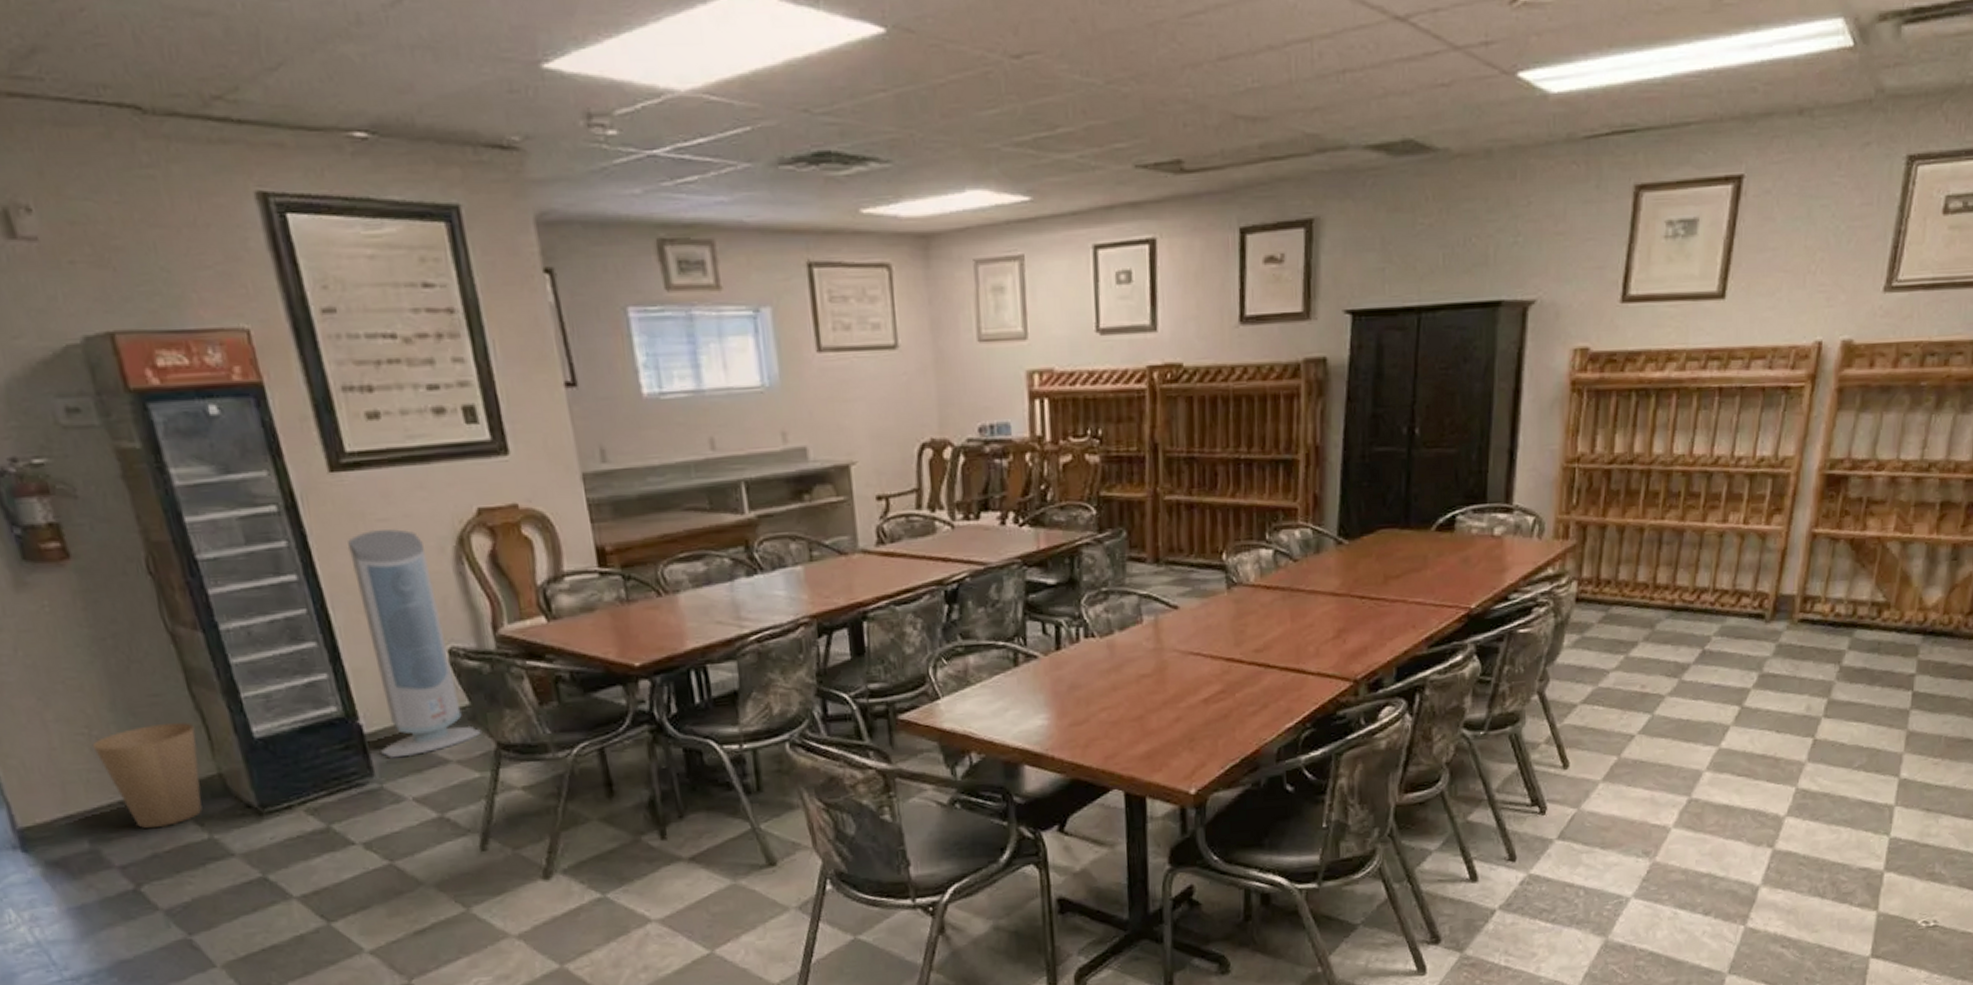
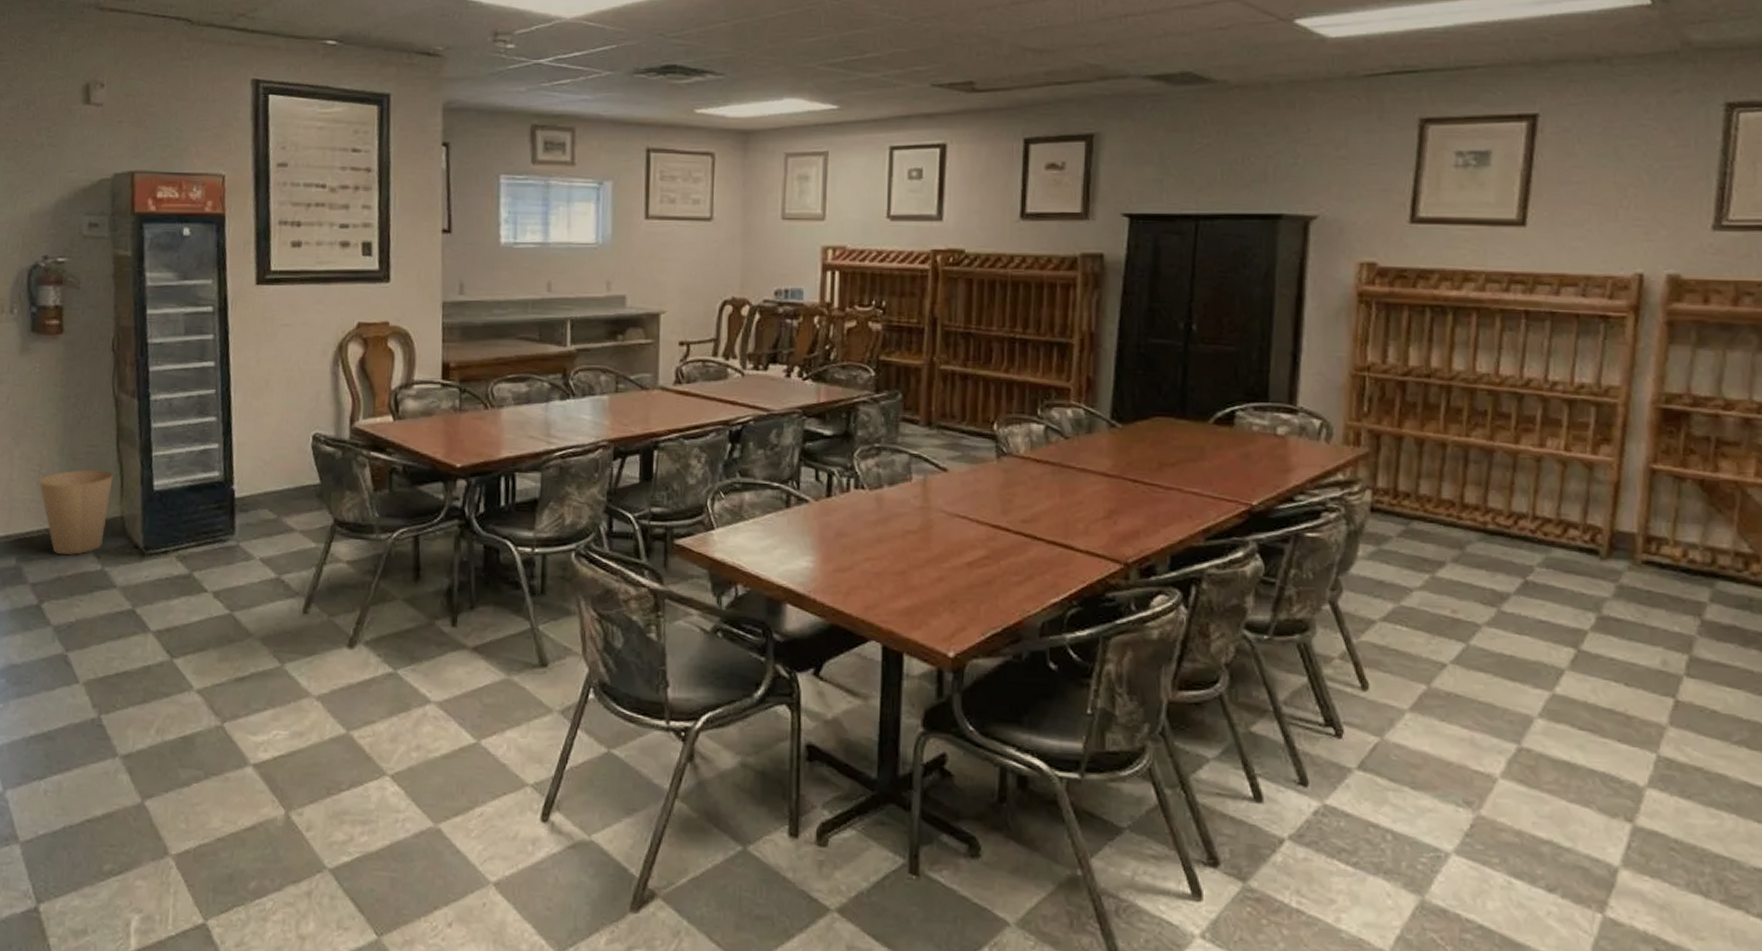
air purifier: present [347,529,481,759] -> none [244,333,324,522]

